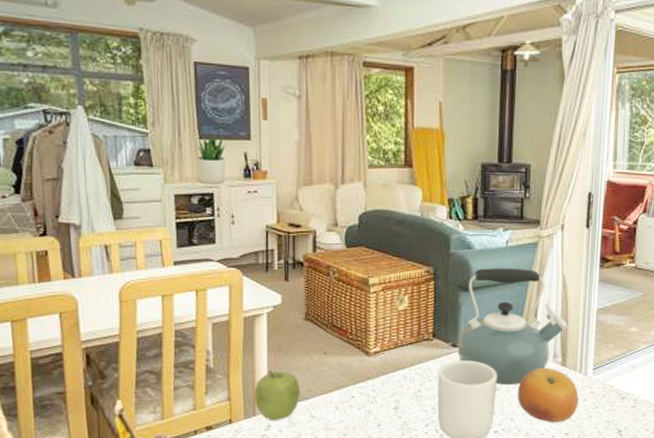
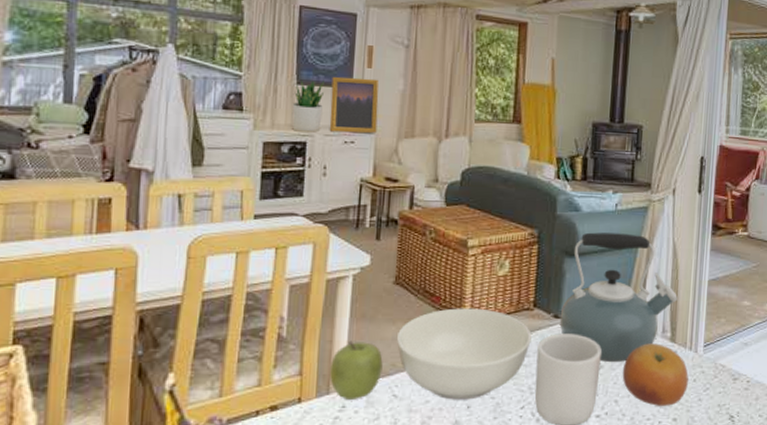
picture frame: none [231,129,277,183] -> present [329,76,379,134]
bowl: none [310,340,432,420] -> present [396,308,532,400]

